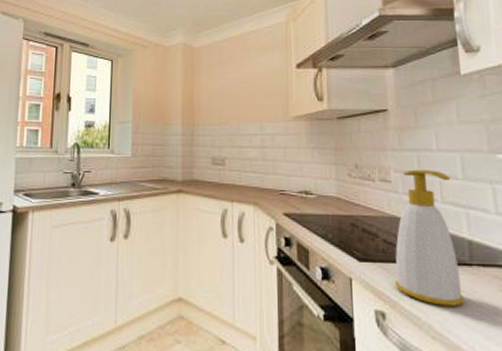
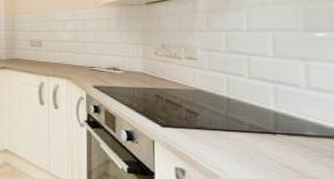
soap bottle: present [394,169,465,306] -> none [195,48,265,168]

